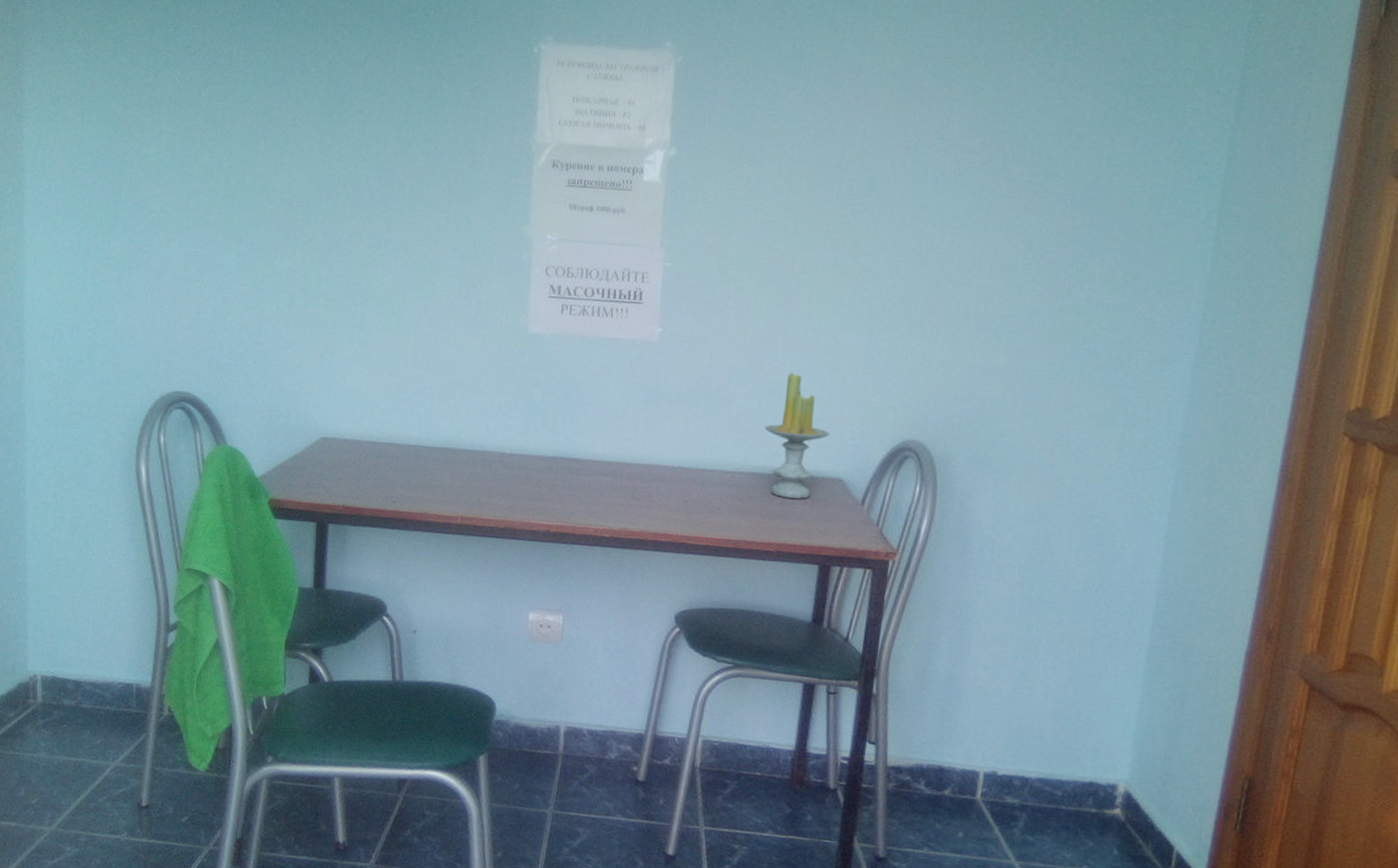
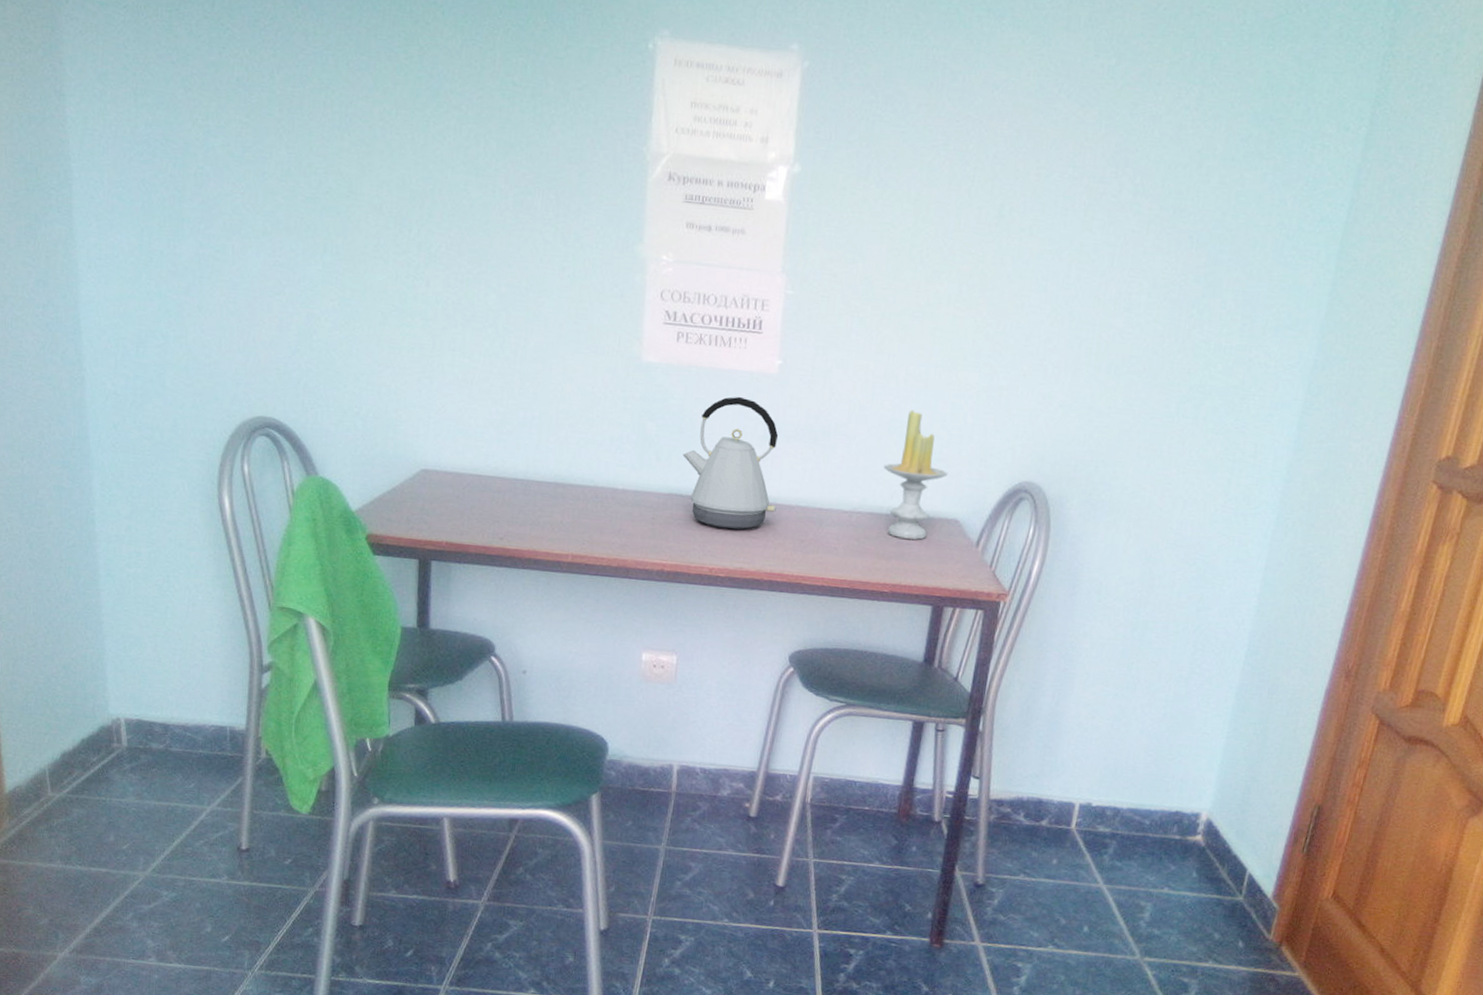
kettle: none [567,363,660,491] -> present [682,396,779,530]

